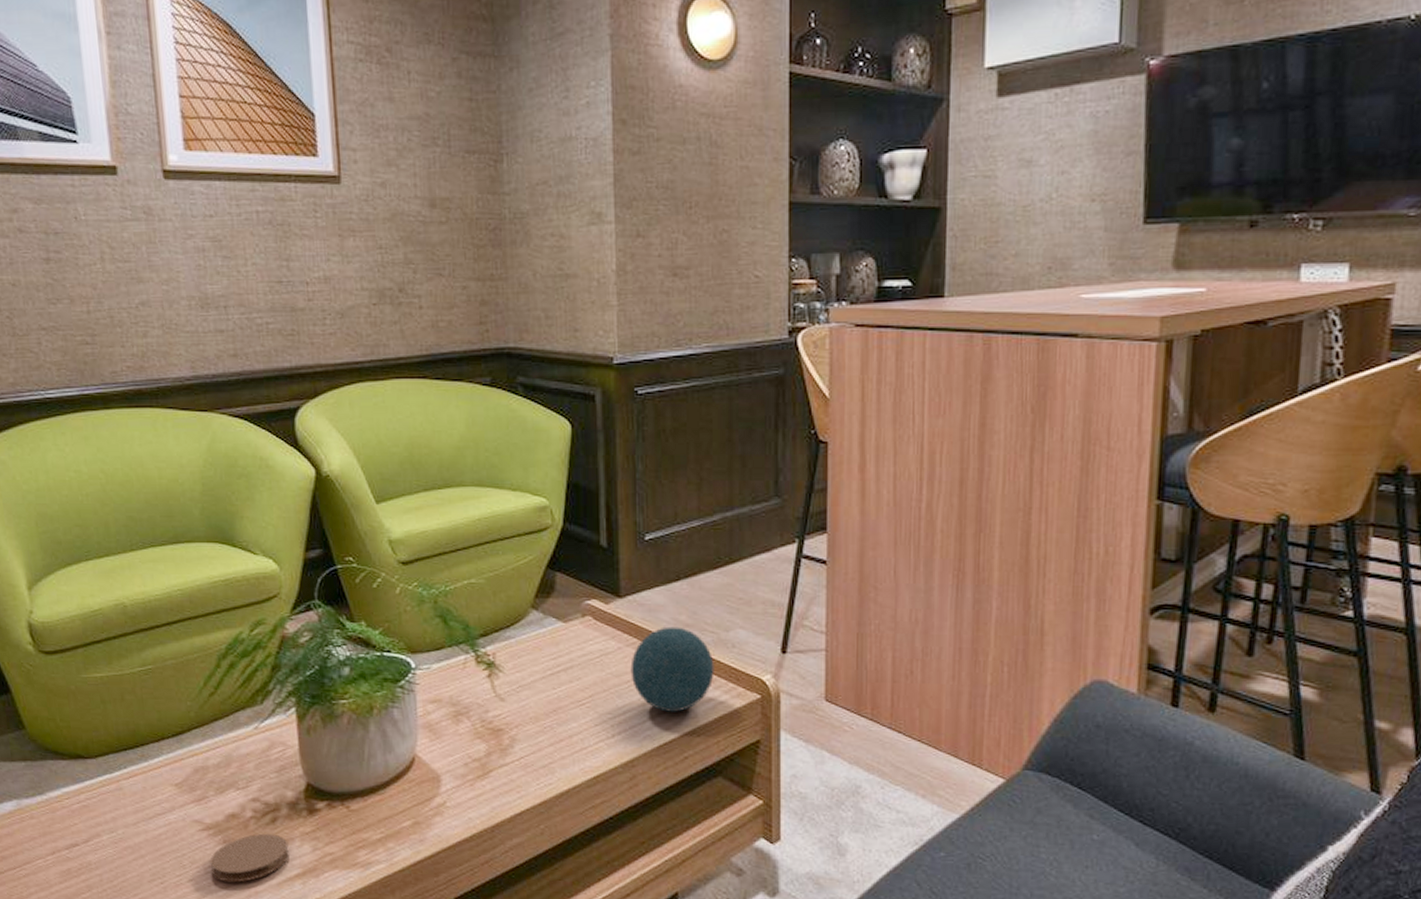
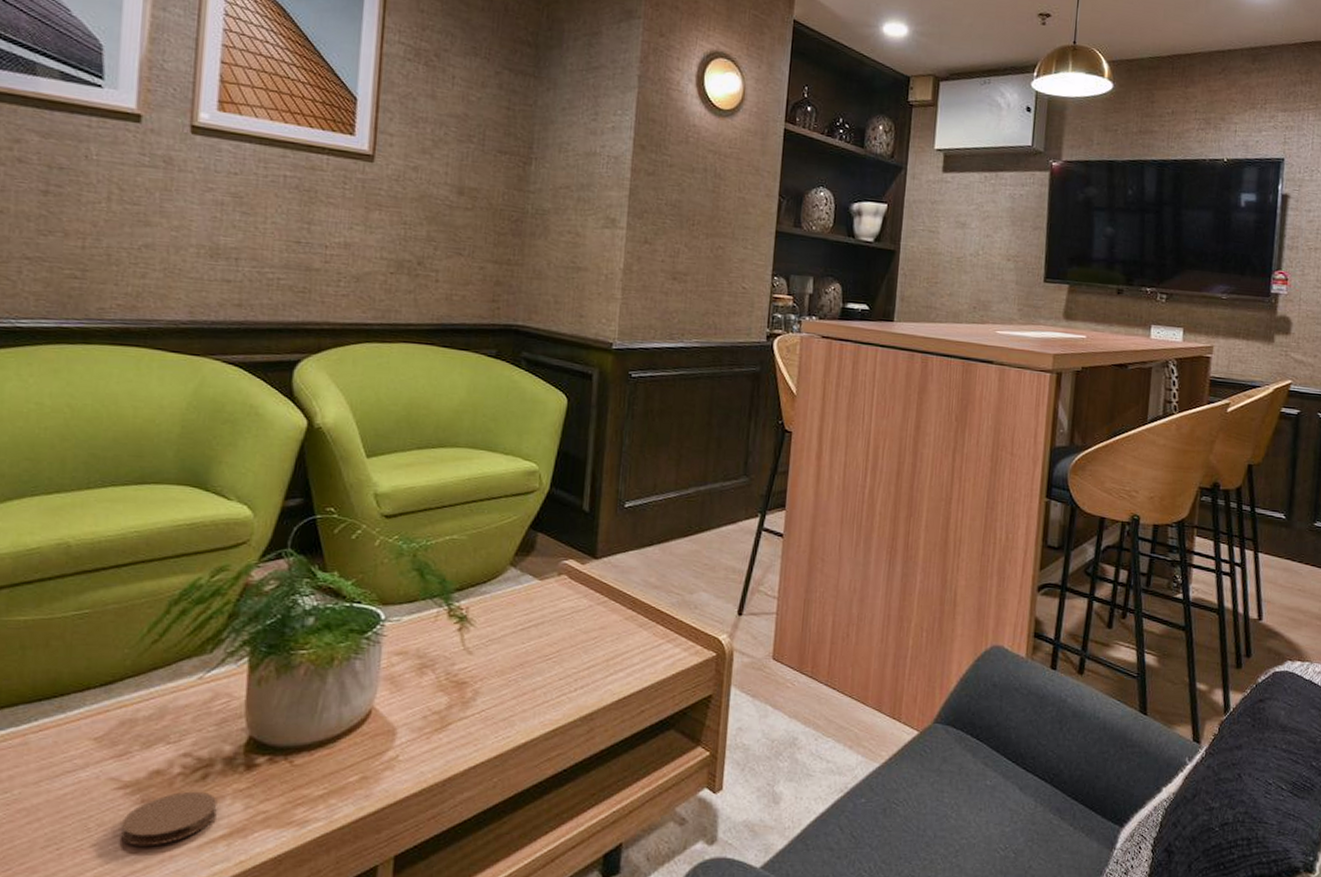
decorative orb: present [630,626,714,712] -> none [598,587,677,668]

